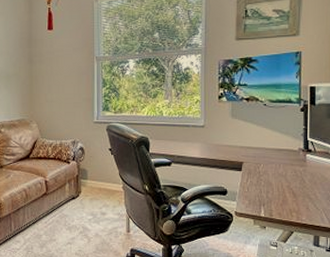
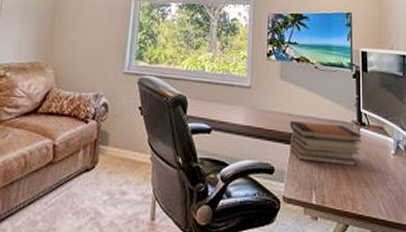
book stack: none [241,152,308,186] -> present [290,121,362,166]

